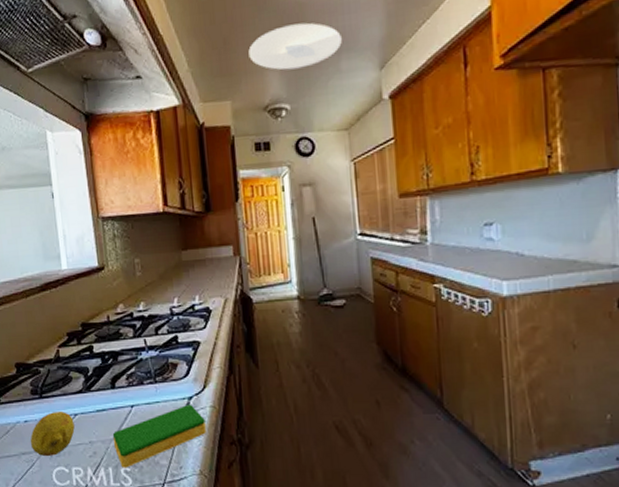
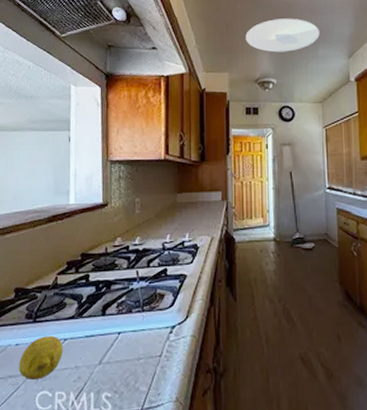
dish sponge: present [112,404,206,468] -> none [97,332,185,394]

